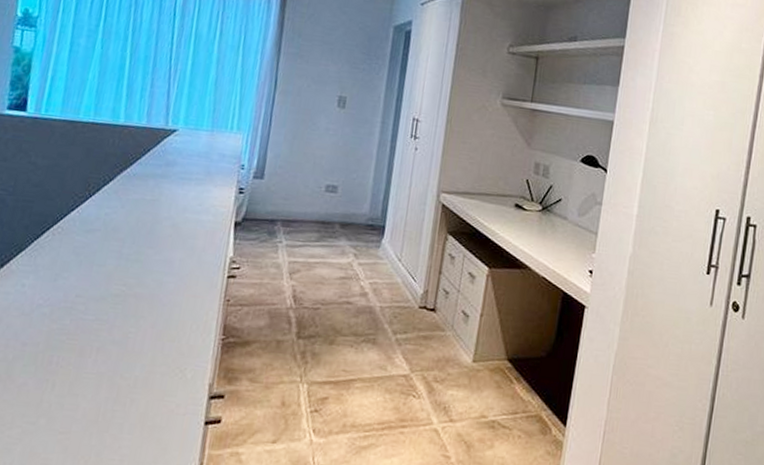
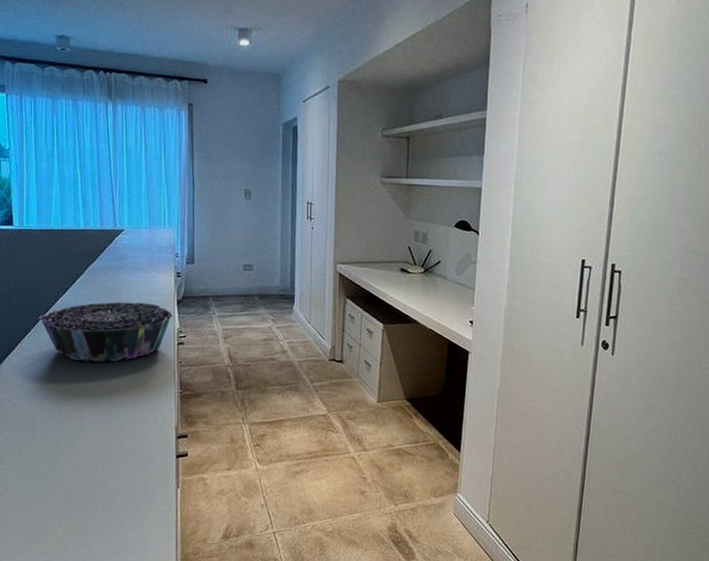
decorative bowl: none [41,218,227,295] -> present [39,302,173,362]

